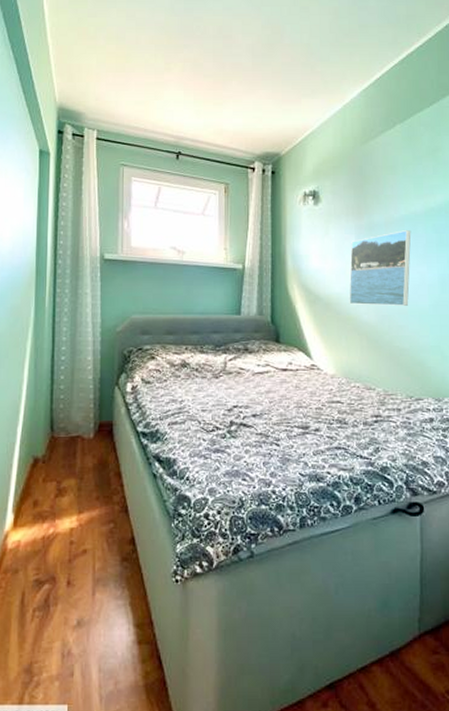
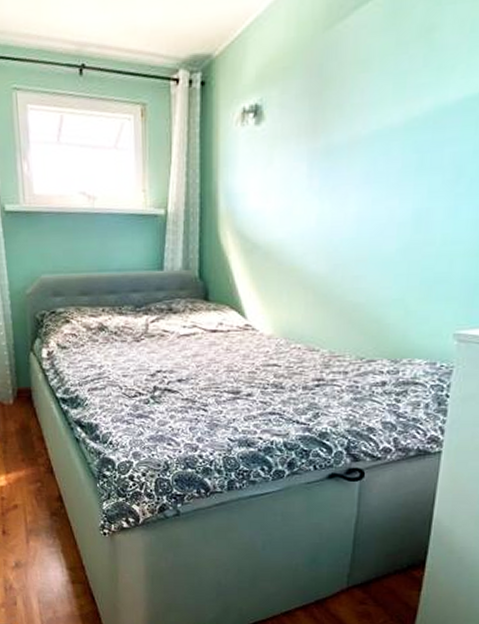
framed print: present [349,230,411,306] -> none [294,151,383,253]

